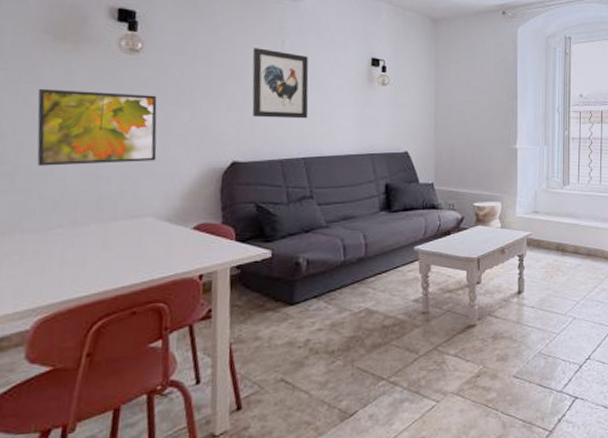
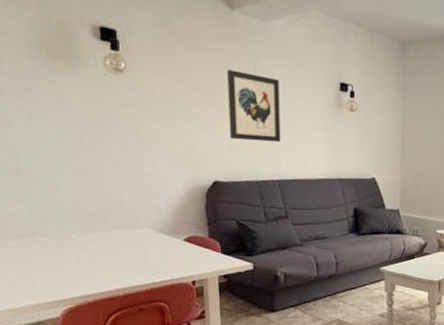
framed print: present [37,88,157,166] -> none [39,105,147,179]

